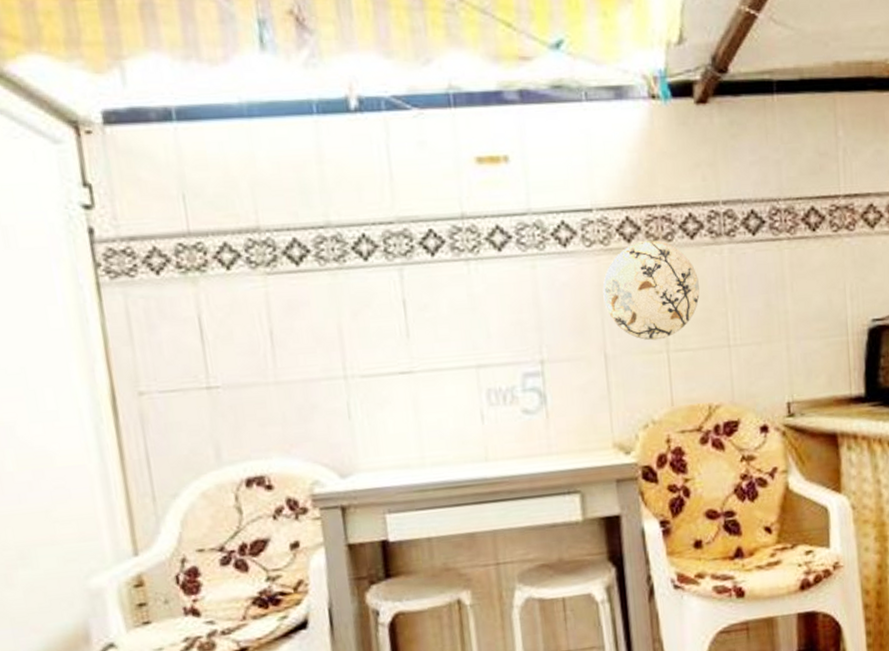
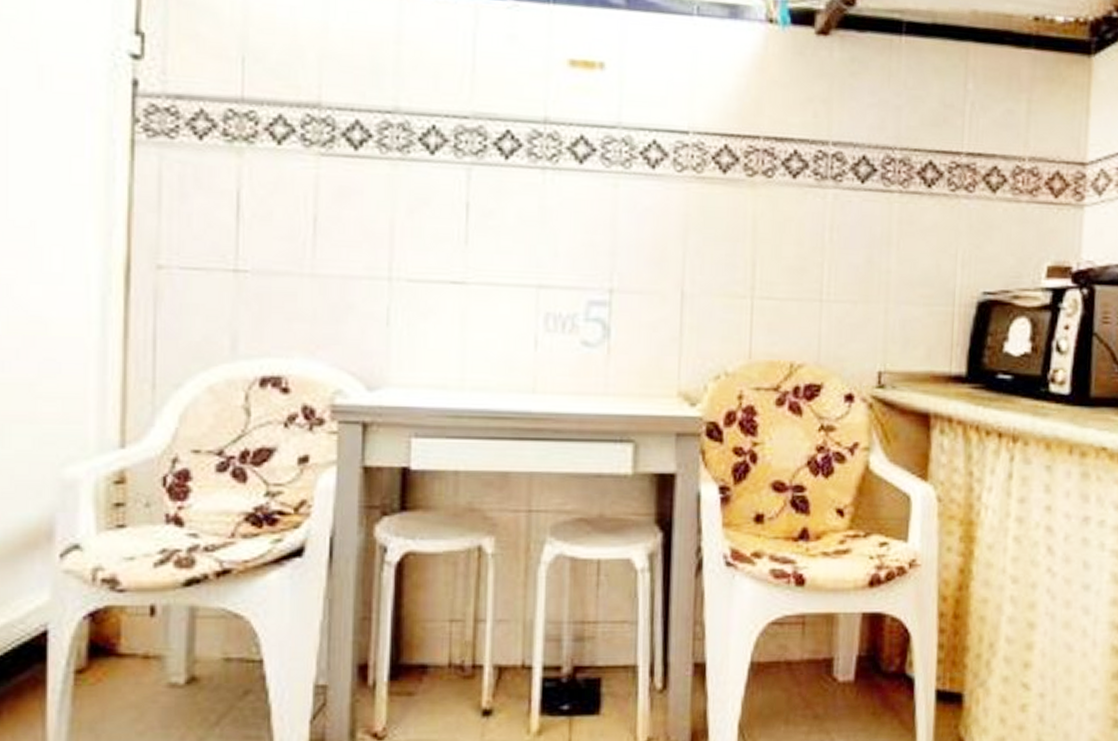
decorative plate: present [602,240,700,341] -> none [688,173,796,284]

